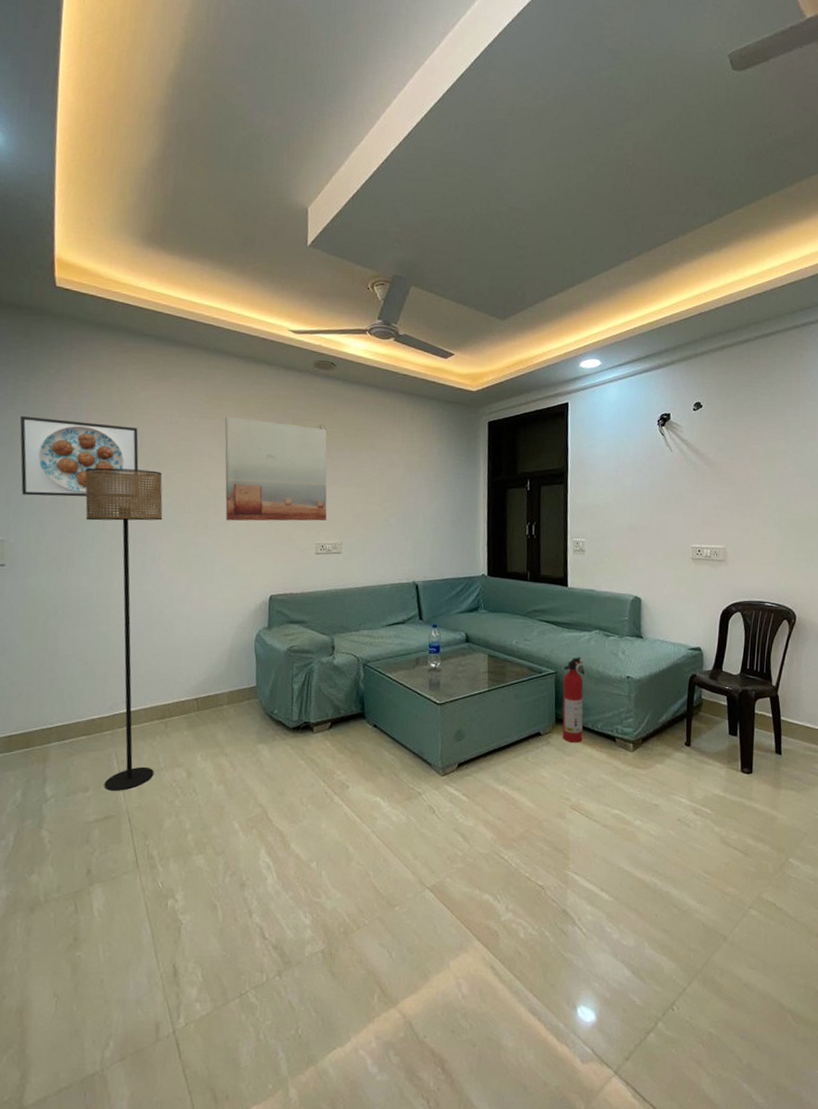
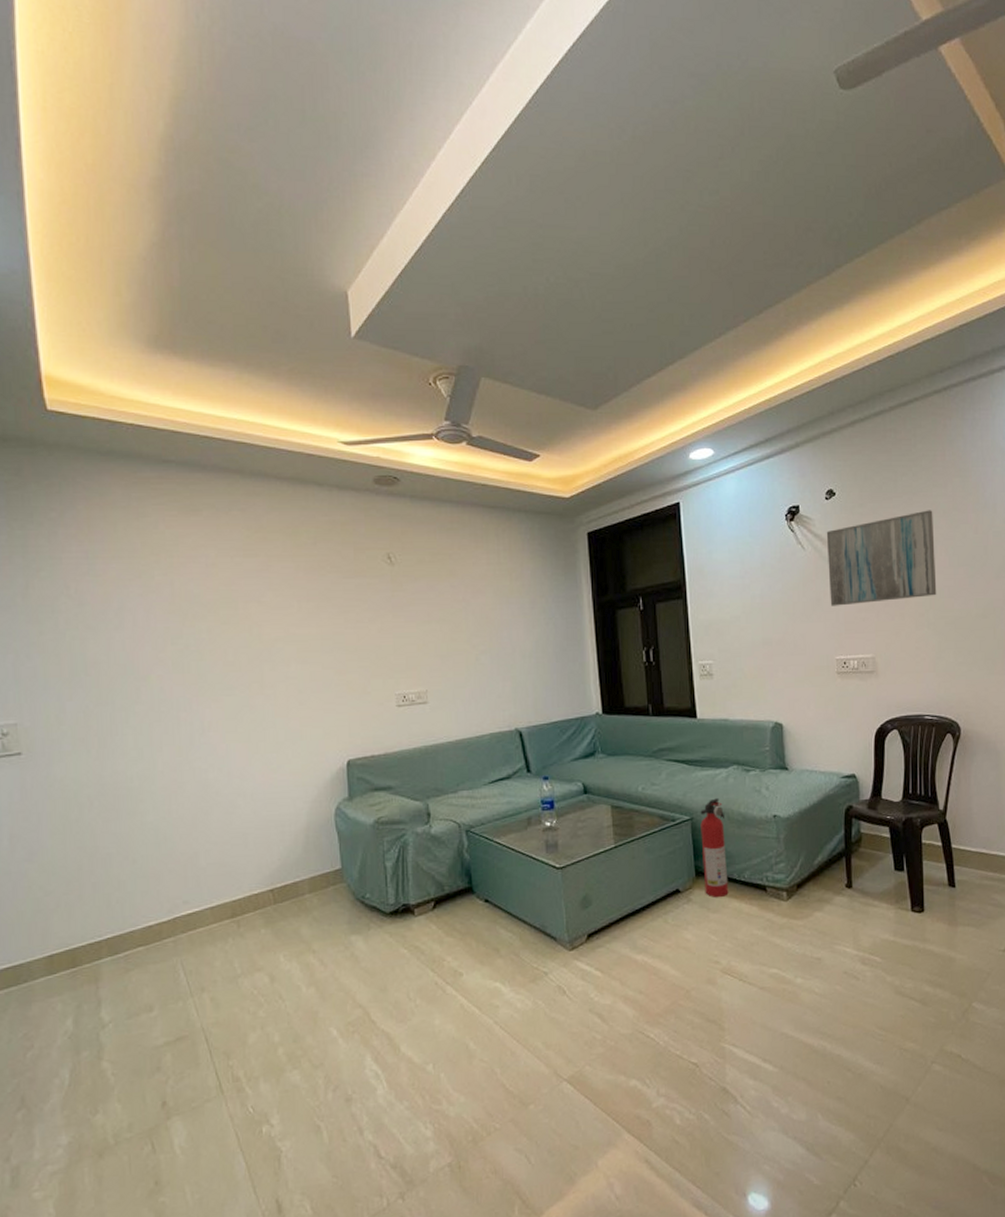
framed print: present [20,415,139,497] -> none [21,571,174,668]
floor lamp: present [84,467,163,791] -> none [107,624,230,1008]
wall art: present [224,416,327,521] -> none [272,551,406,677]
wall art: none [690,426,786,502] -> present [826,510,937,606]

